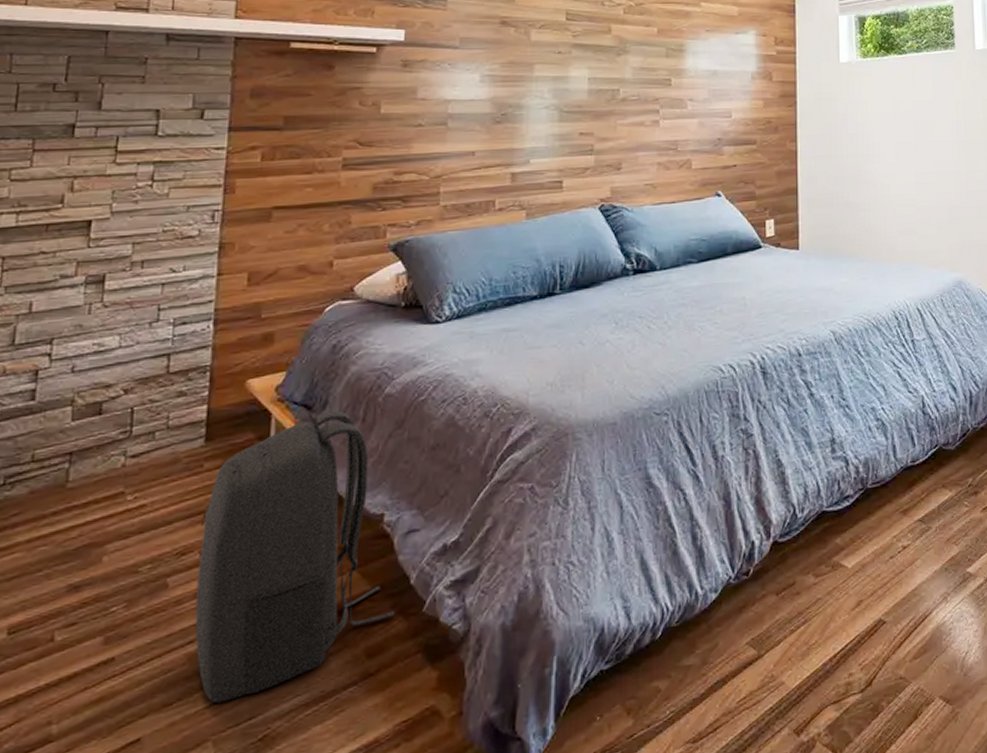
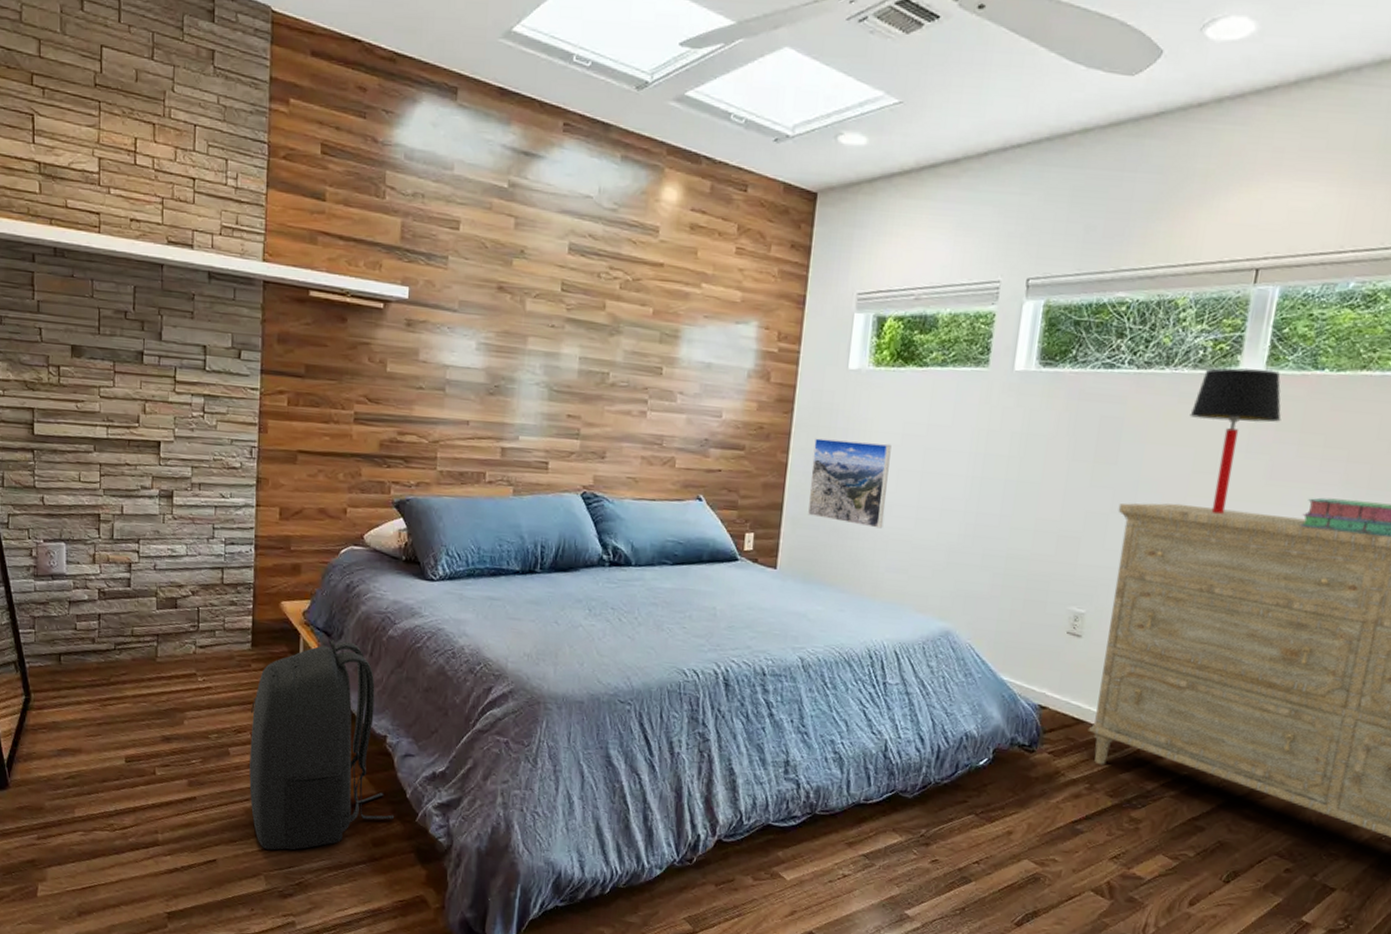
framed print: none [819,122,890,198] -> present [808,438,891,529]

